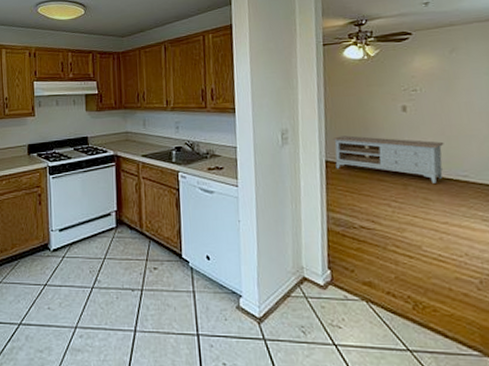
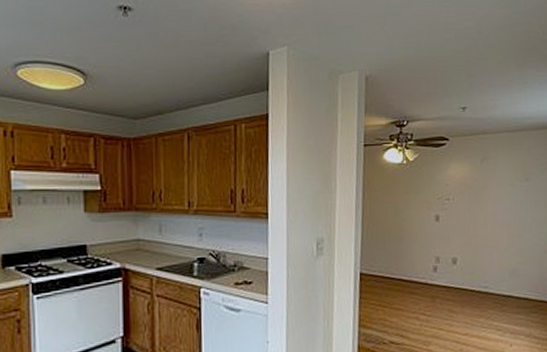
media console: present [332,135,444,183] -> none [368,246,470,295]

